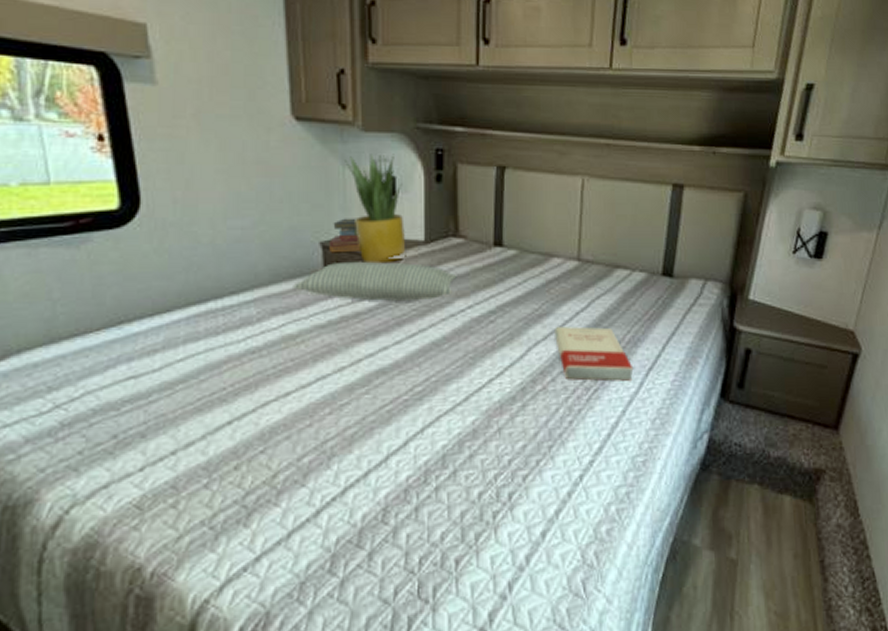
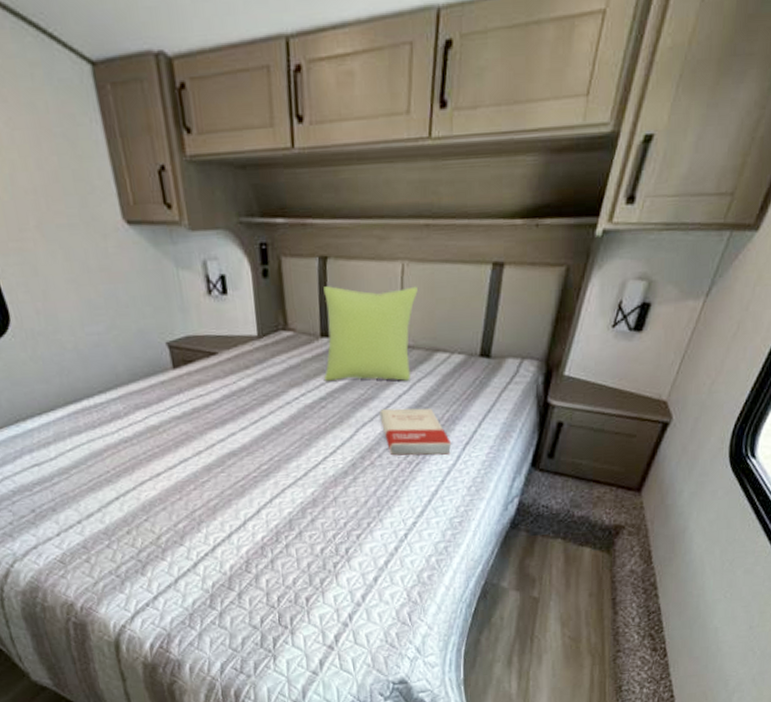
pillow: present [293,261,457,302] -> none [149,357,290,393]
books: present [329,218,361,253] -> none [174,317,203,352]
planter: present [345,153,406,264] -> none [177,251,243,360]
pillow: none [496,195,599,297] -> present [323,286,419,381]

